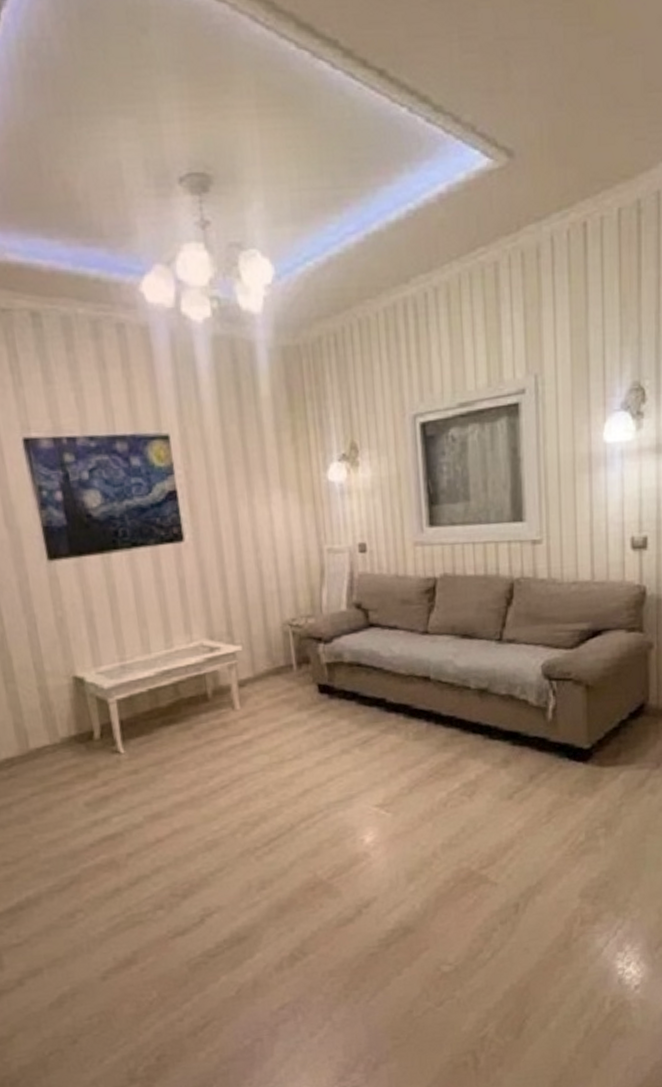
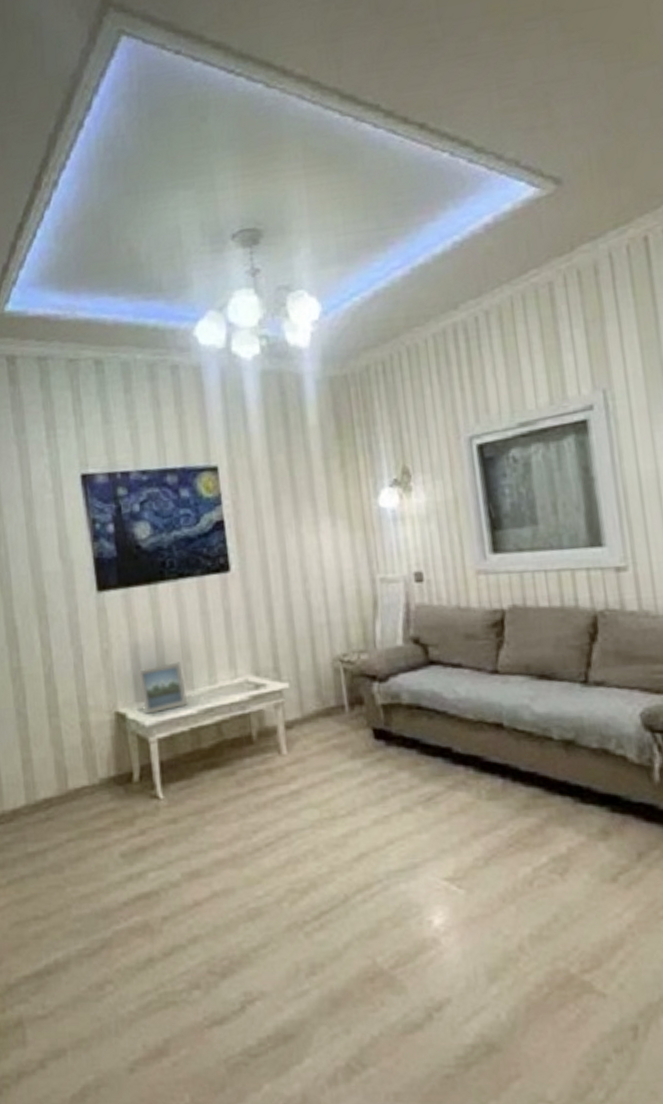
picture frame: none [94,628,144,678] -> present [138,662,187,714]

